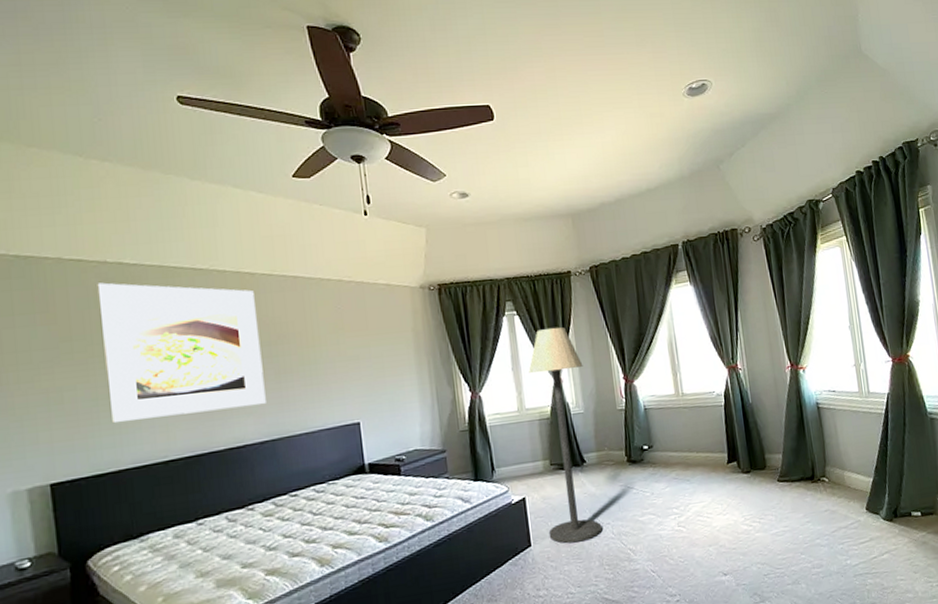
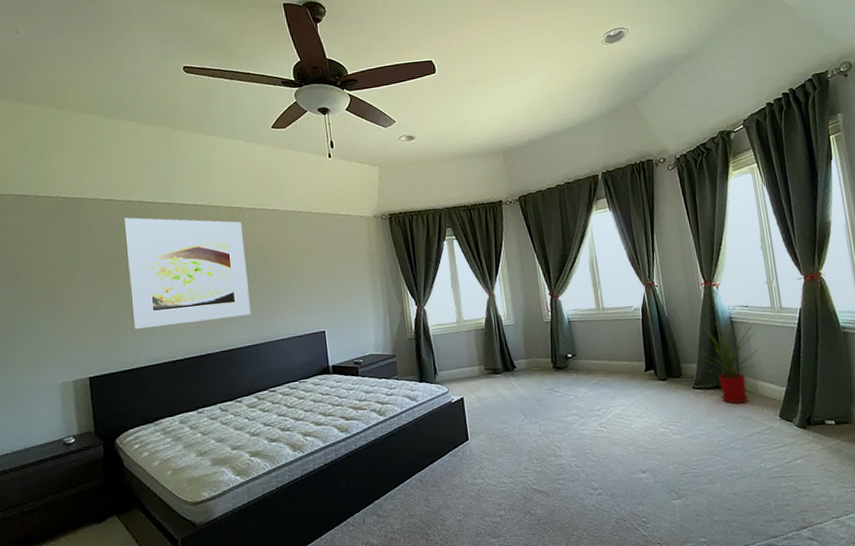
floor lamp: present [529,327,603,543] -> none [466,249,531,439]
house plant: none [775,408,846,497] -> present [690,321,758,404]

